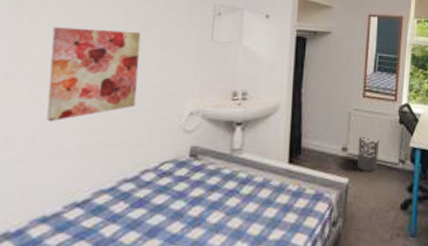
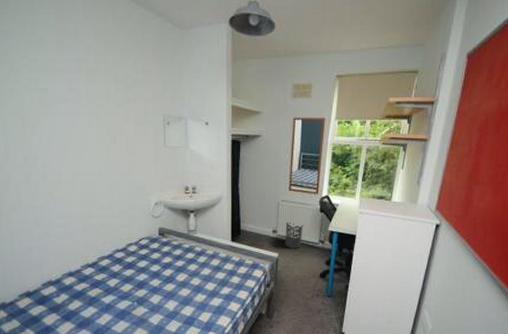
wall art: present [46,27,141,123] -> none [49,139,116,210]

